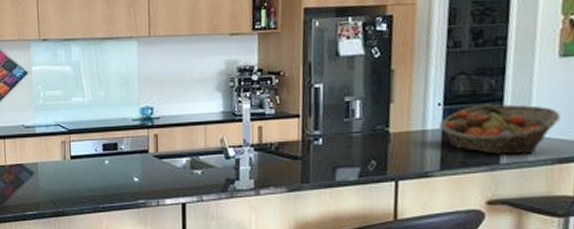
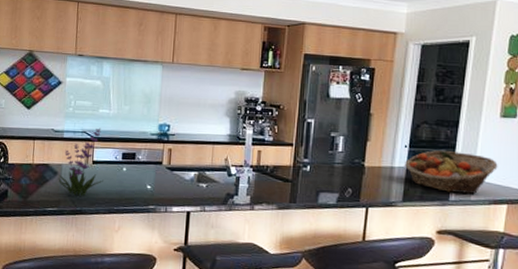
plant: none [34,118,85,196] -> present [58,128,103,197]

